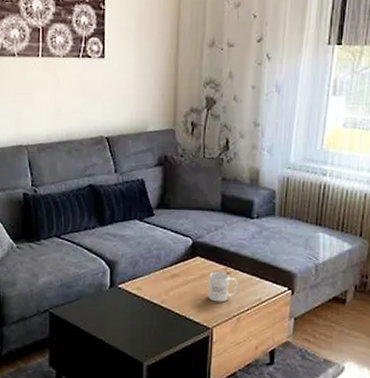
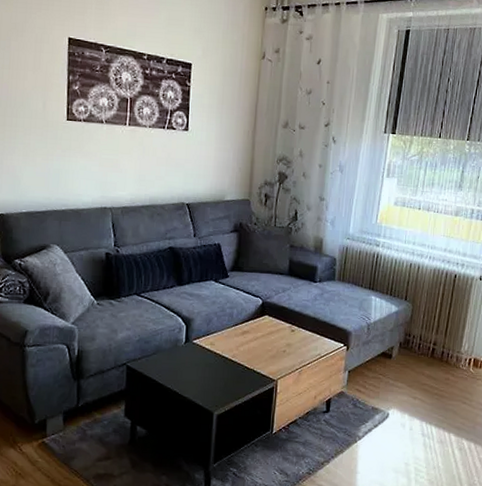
mug: present [208,272,238,302] -> none [274,329,301,357]

